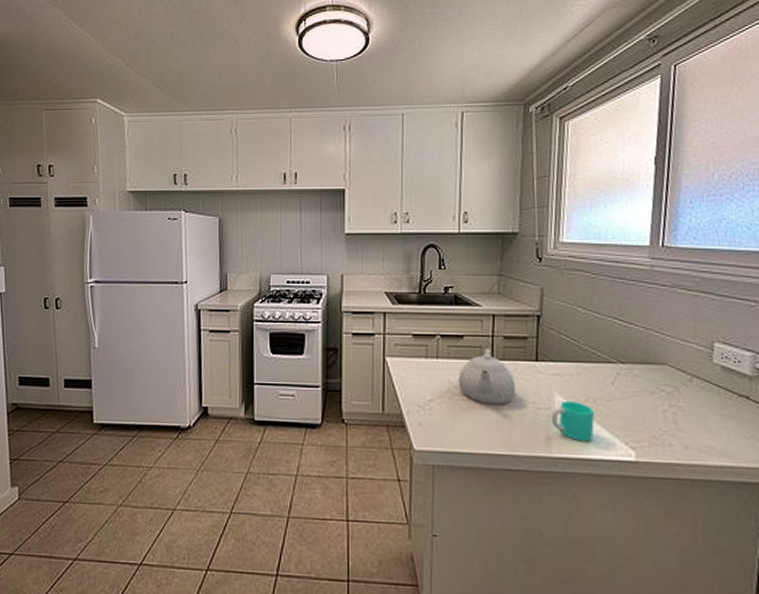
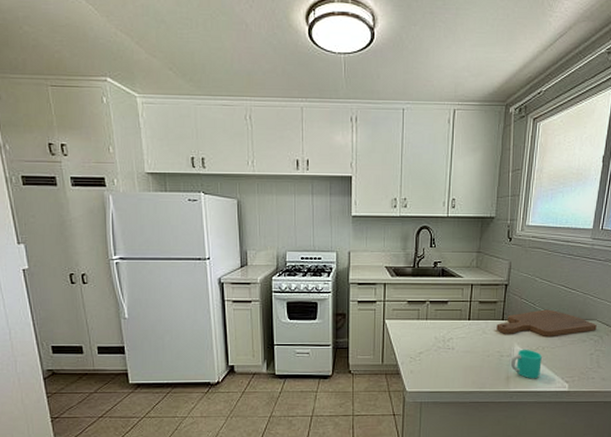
teapot: present [459,348,516,405] -> none [443,311,486,354]
cutting board: none [528,348,669,385] -> present [496,309,597,336]

